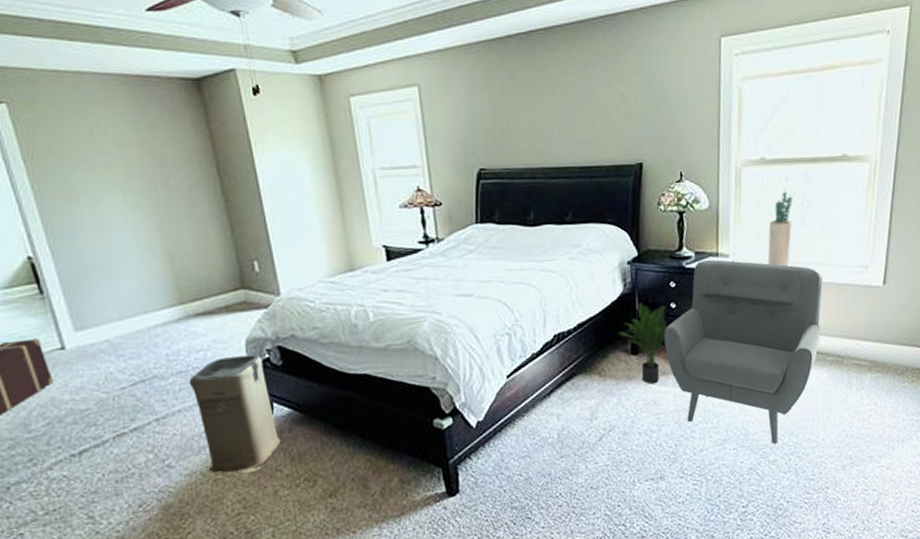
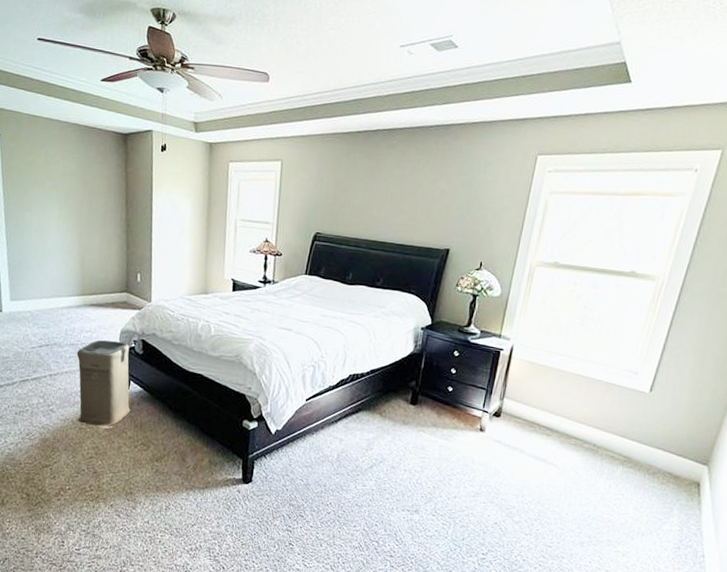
potted plant: present [619,304,669,384] -> none [403,364,447,432]
armchair: present [664,260,823,444] -> none [439,339,593,508]
vase: present [767,190,792,267] -> none [544,292,577,358]

